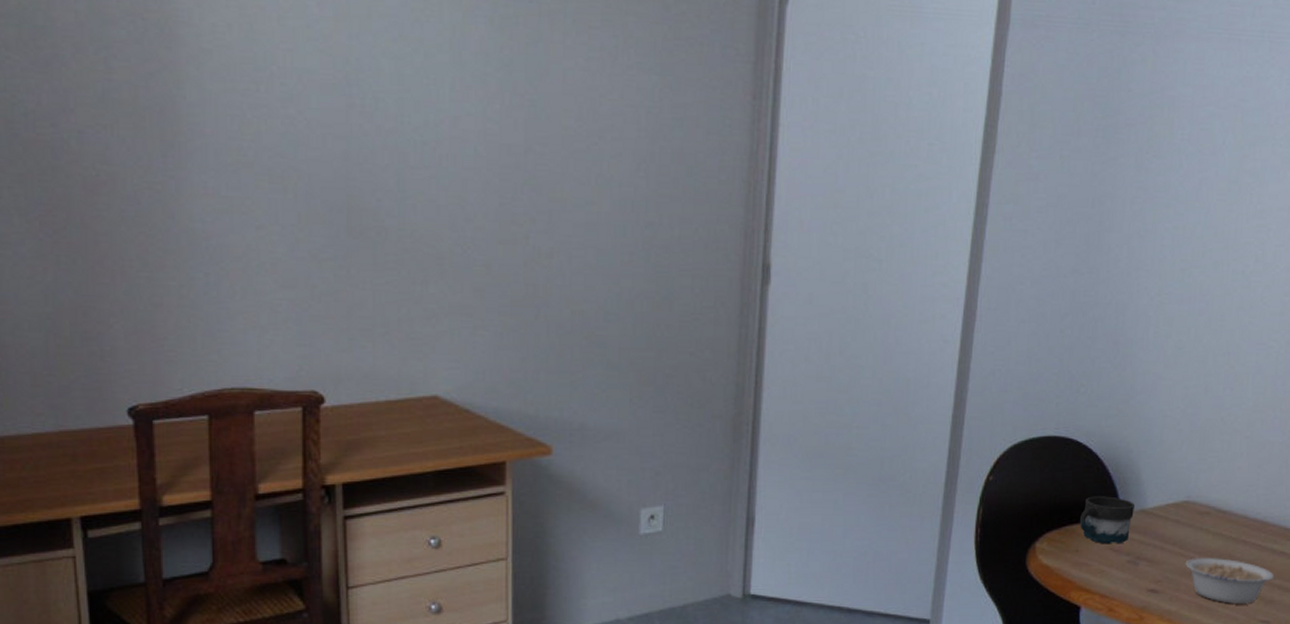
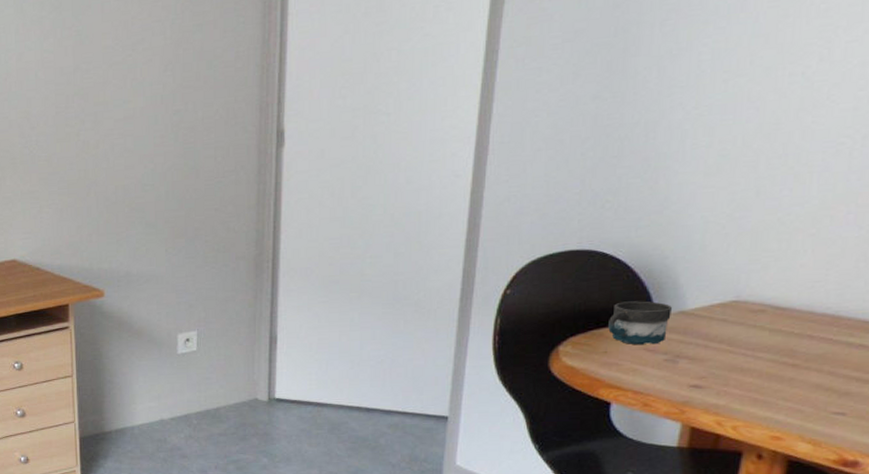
legume: present [1185,558,1276,604] -> none [735,353,853,397]

